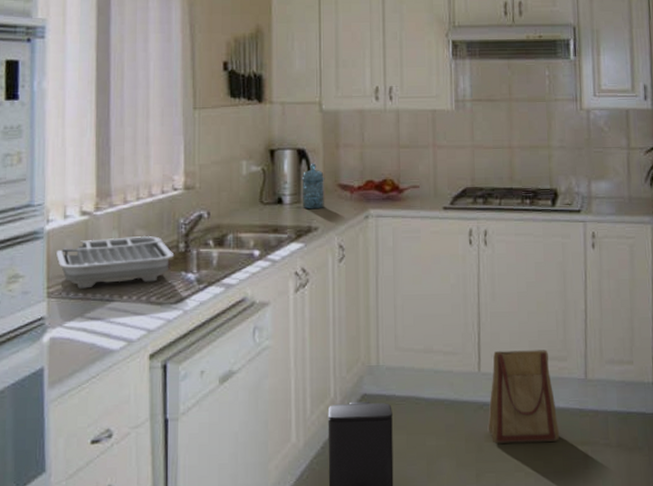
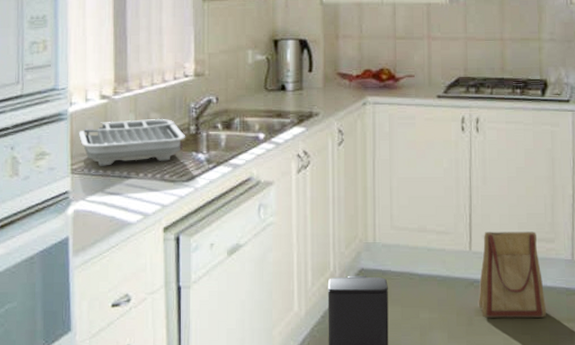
canister: present [301,163,325,210] -> none [303,53,326,96]

